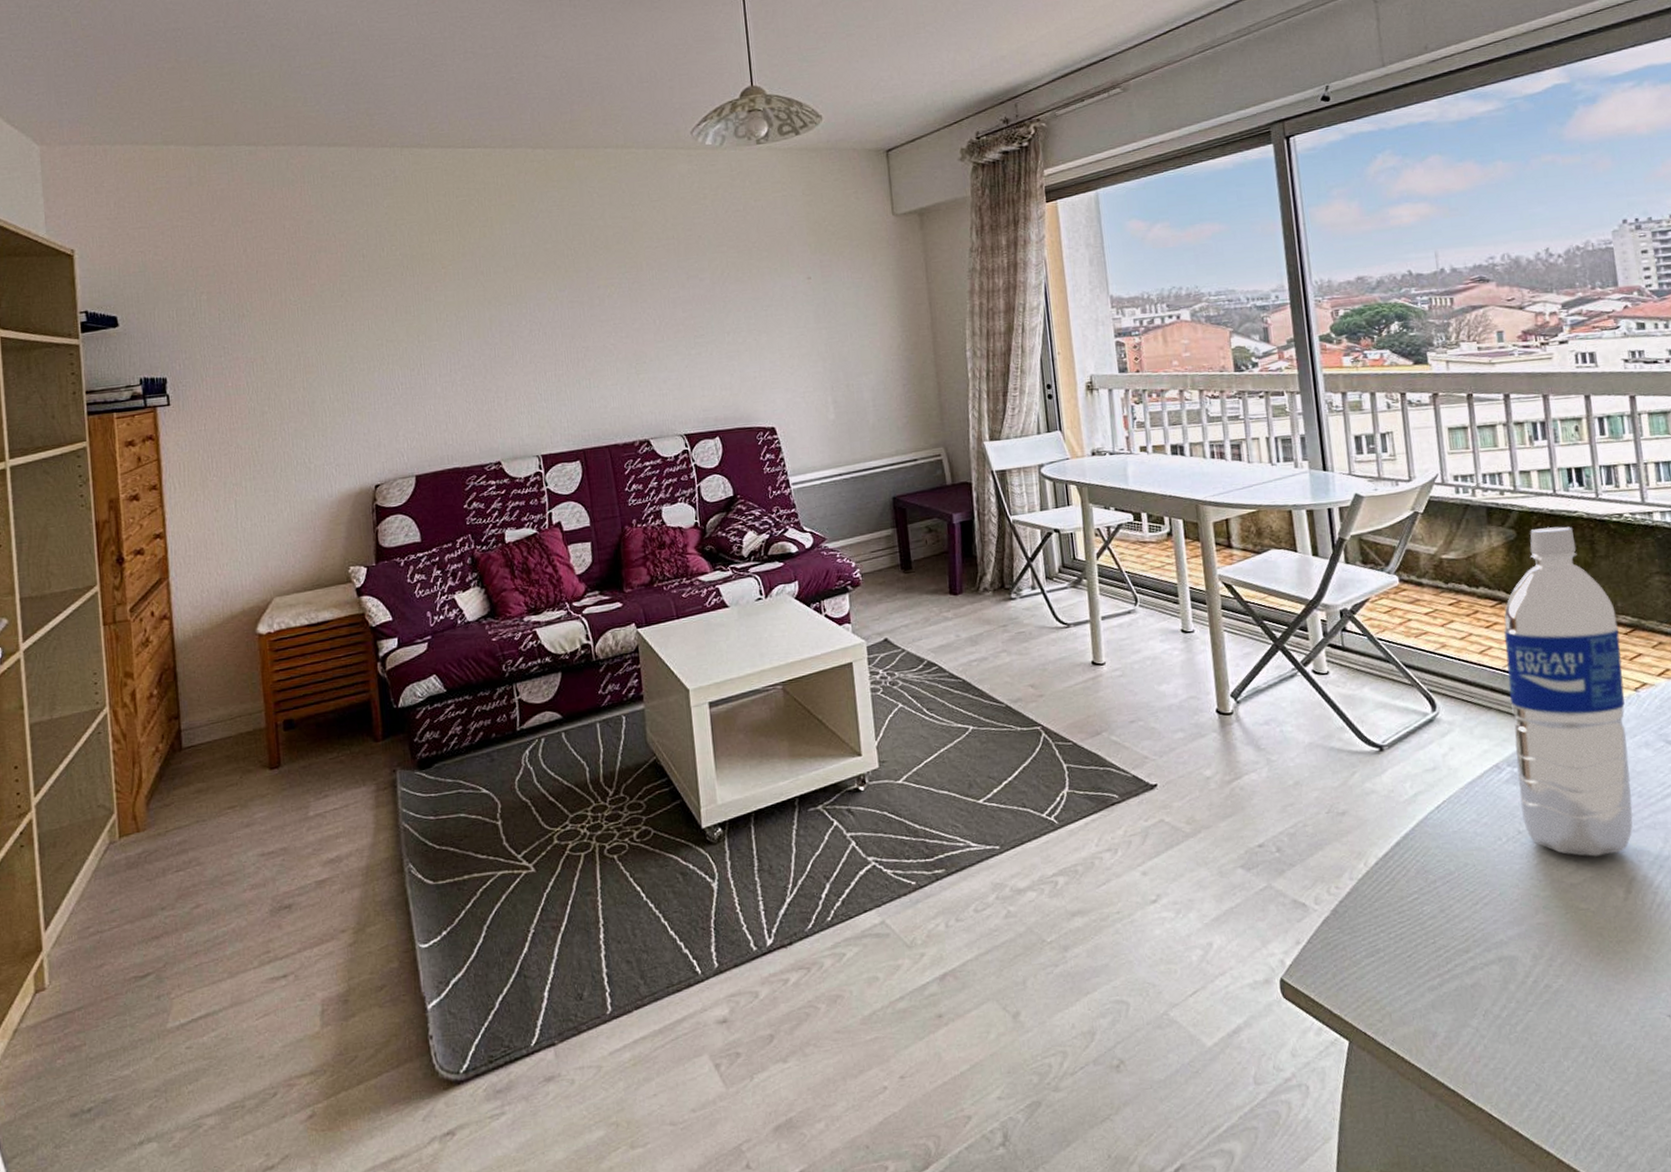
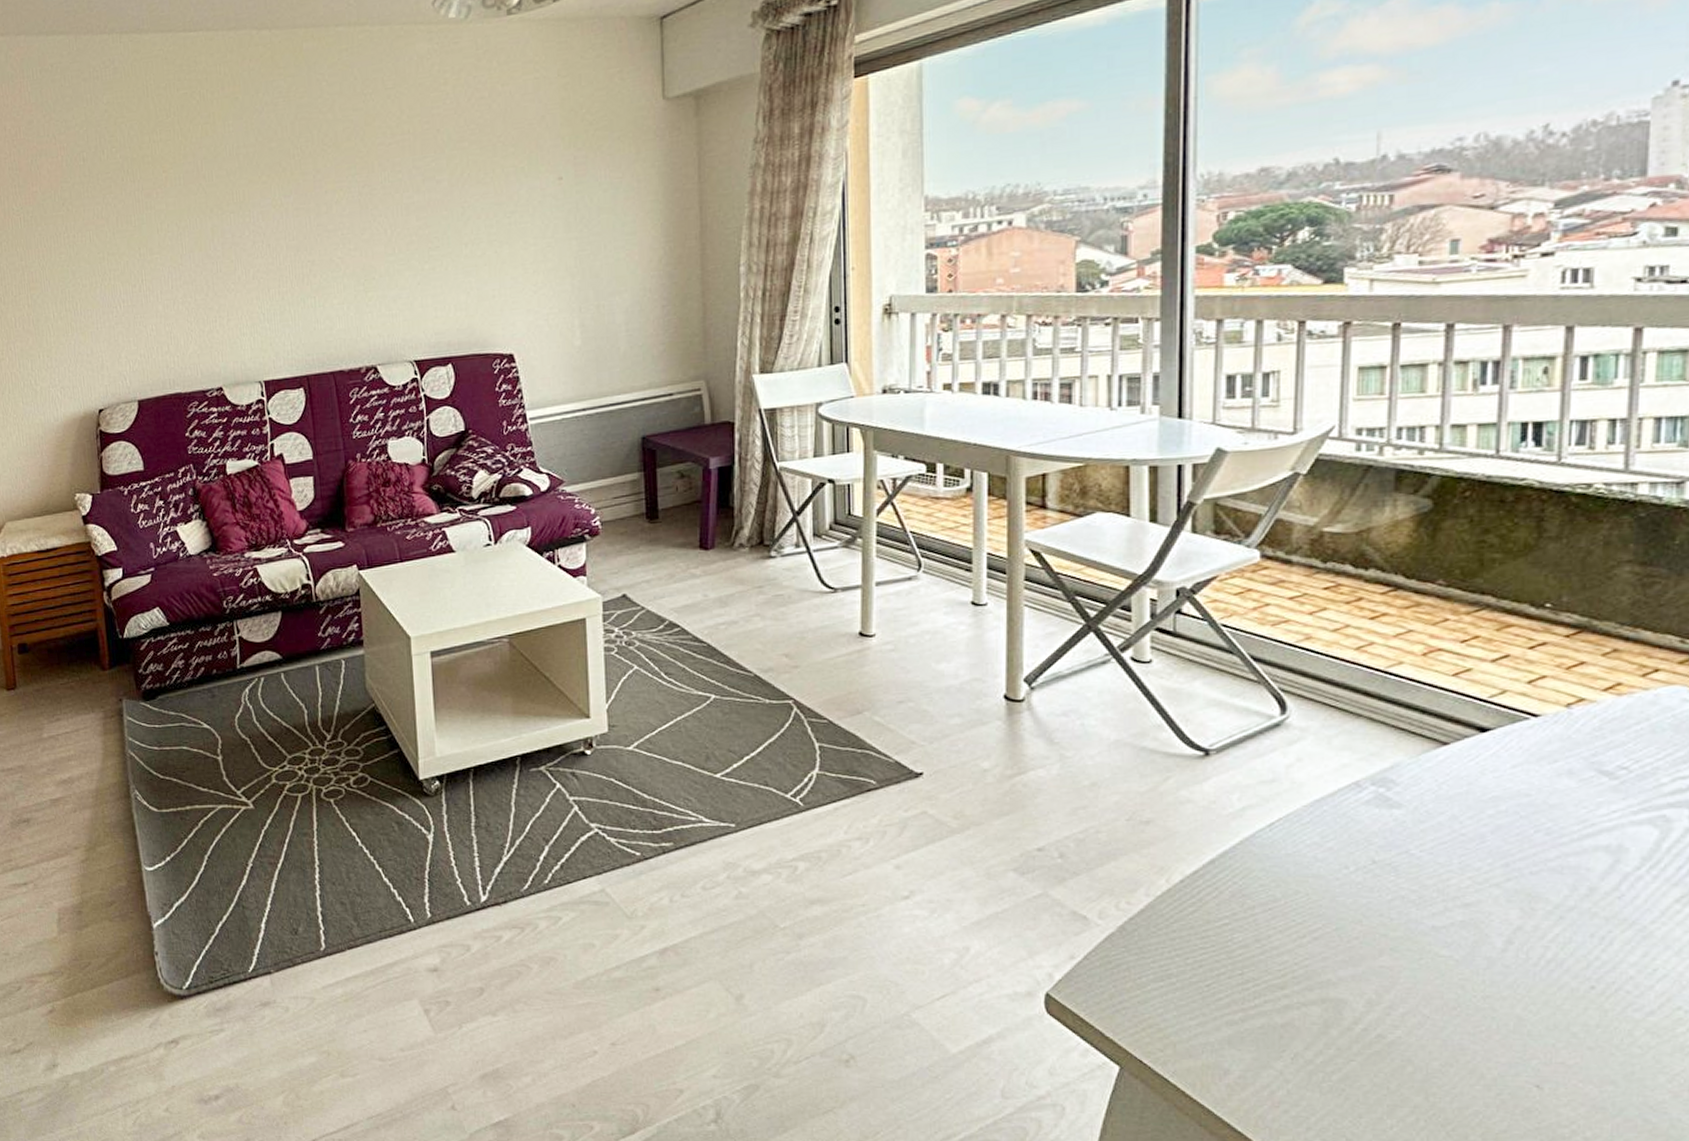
water bottle: present [1503,526,1633,857] -> none [1380,497,1558,898]

